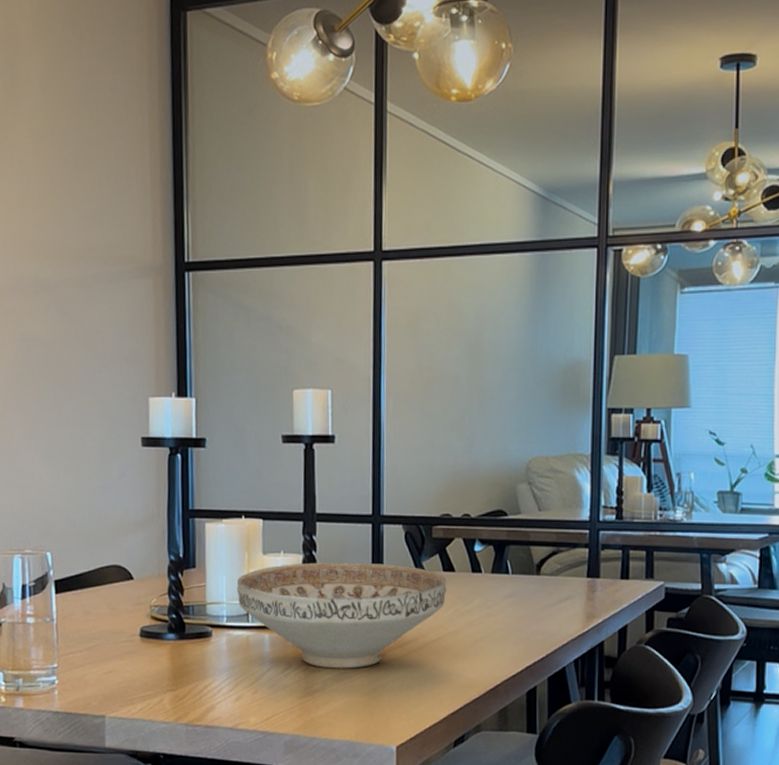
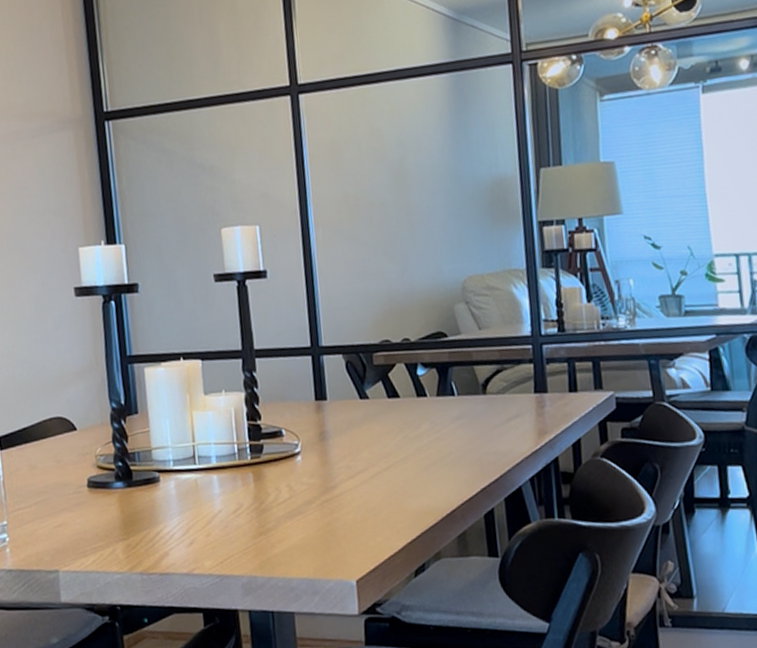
decorative bowl: present [236,562,447,669] -> none [180,394,393,506]

